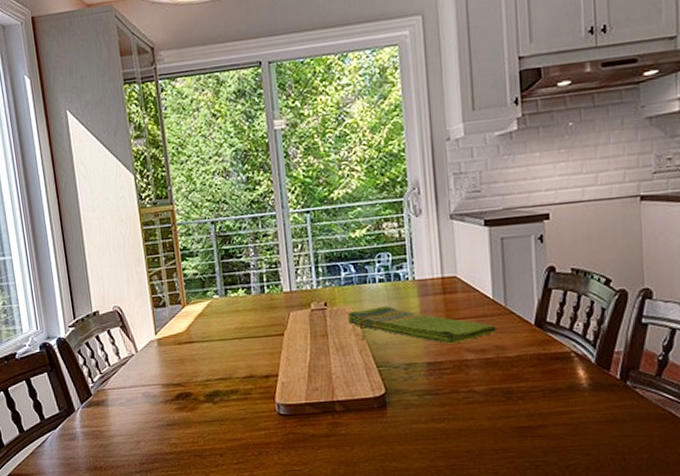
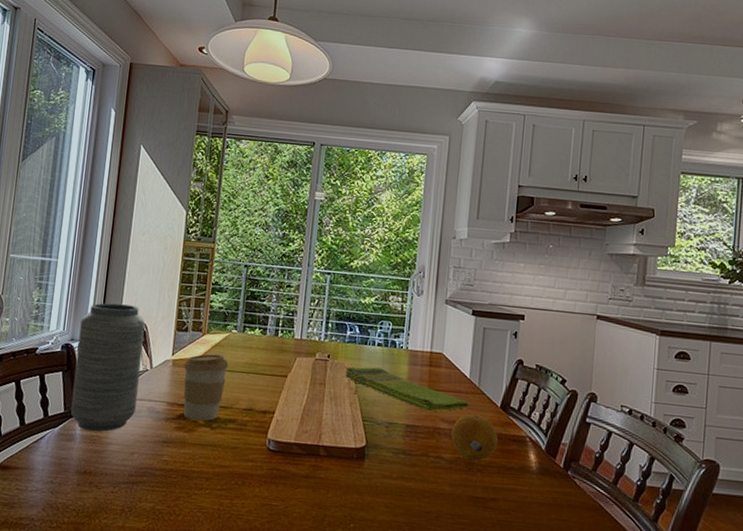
vase: none [52,290,131,427] -> present [70,303,145,432]
coffee cup: none [170,325,219,398] -> present [183,354,229,421]
fruit: none [480,337,538,389] -> present [451,414,499,461]

